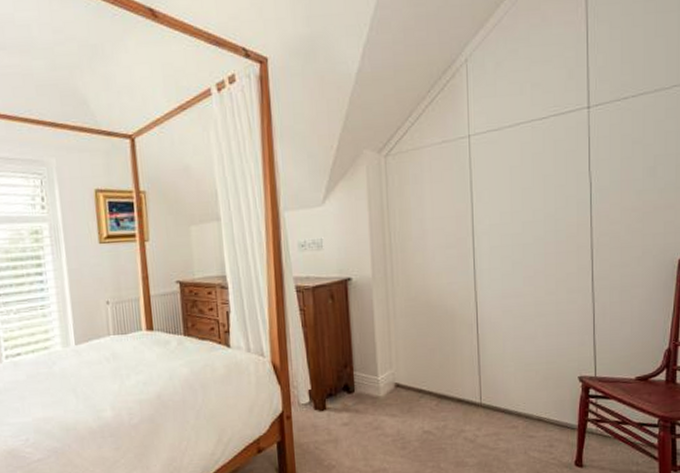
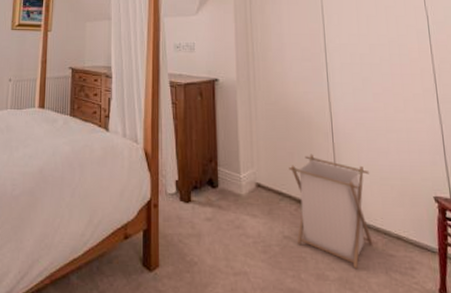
laundry basket: none [430,347,515,454] -> present [289,154,372,270]

